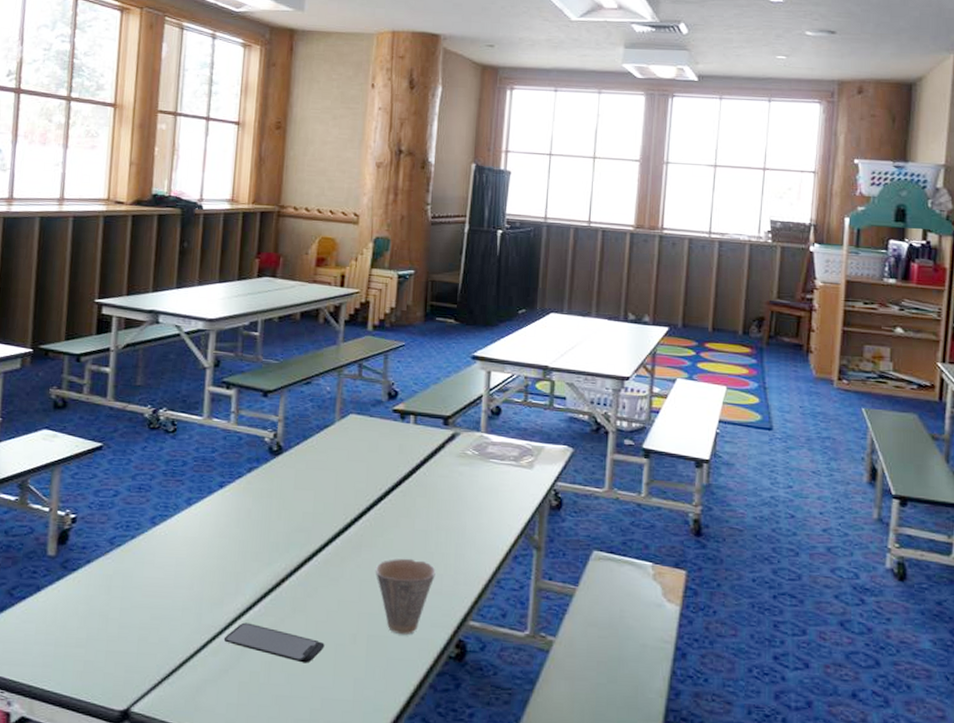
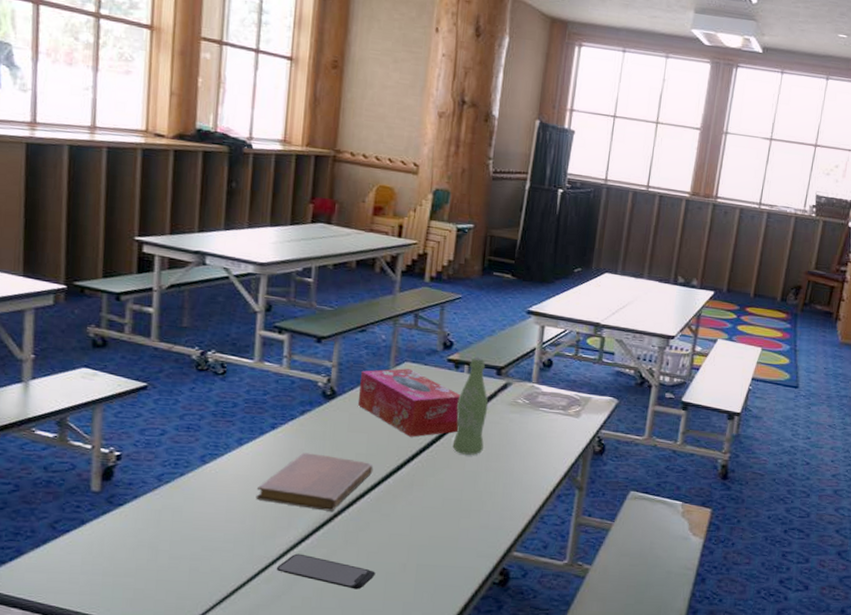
notebook: none [204,512,321,576] -> present [256,452,374,511]
tissue box: none [303,421,408,494] -> present [357,368,461,437]
cup: present [375,558,436,634] -> none [425,496,484,564]
bottle: none [400,406,437,512] -> present [452,356,489,455]

